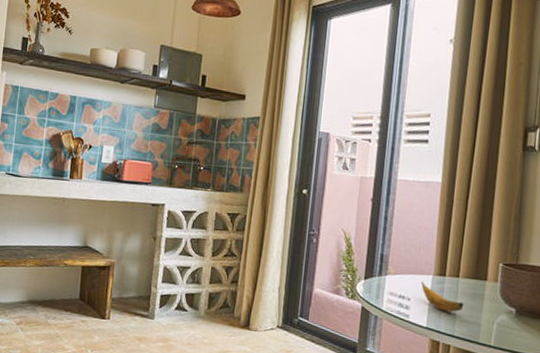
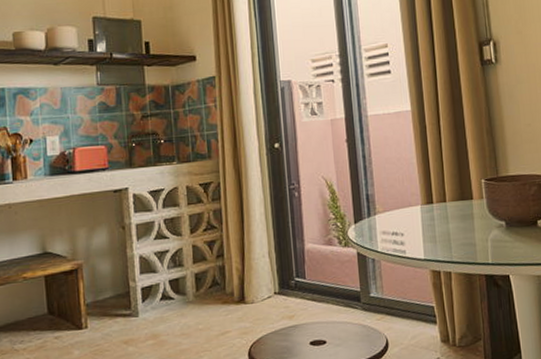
banana: present [421,281,464,312] -> none [411,213,457,239]

